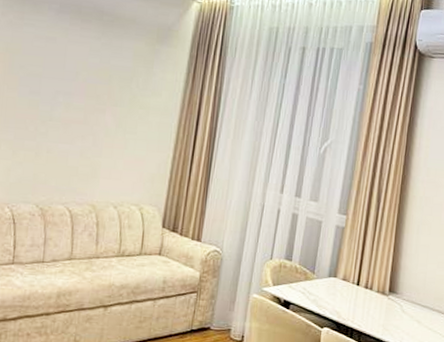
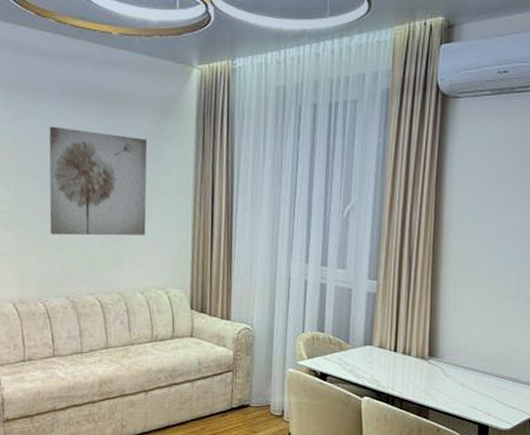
wall art: none [29,37,141,151] -> present [49,126,148,236]

